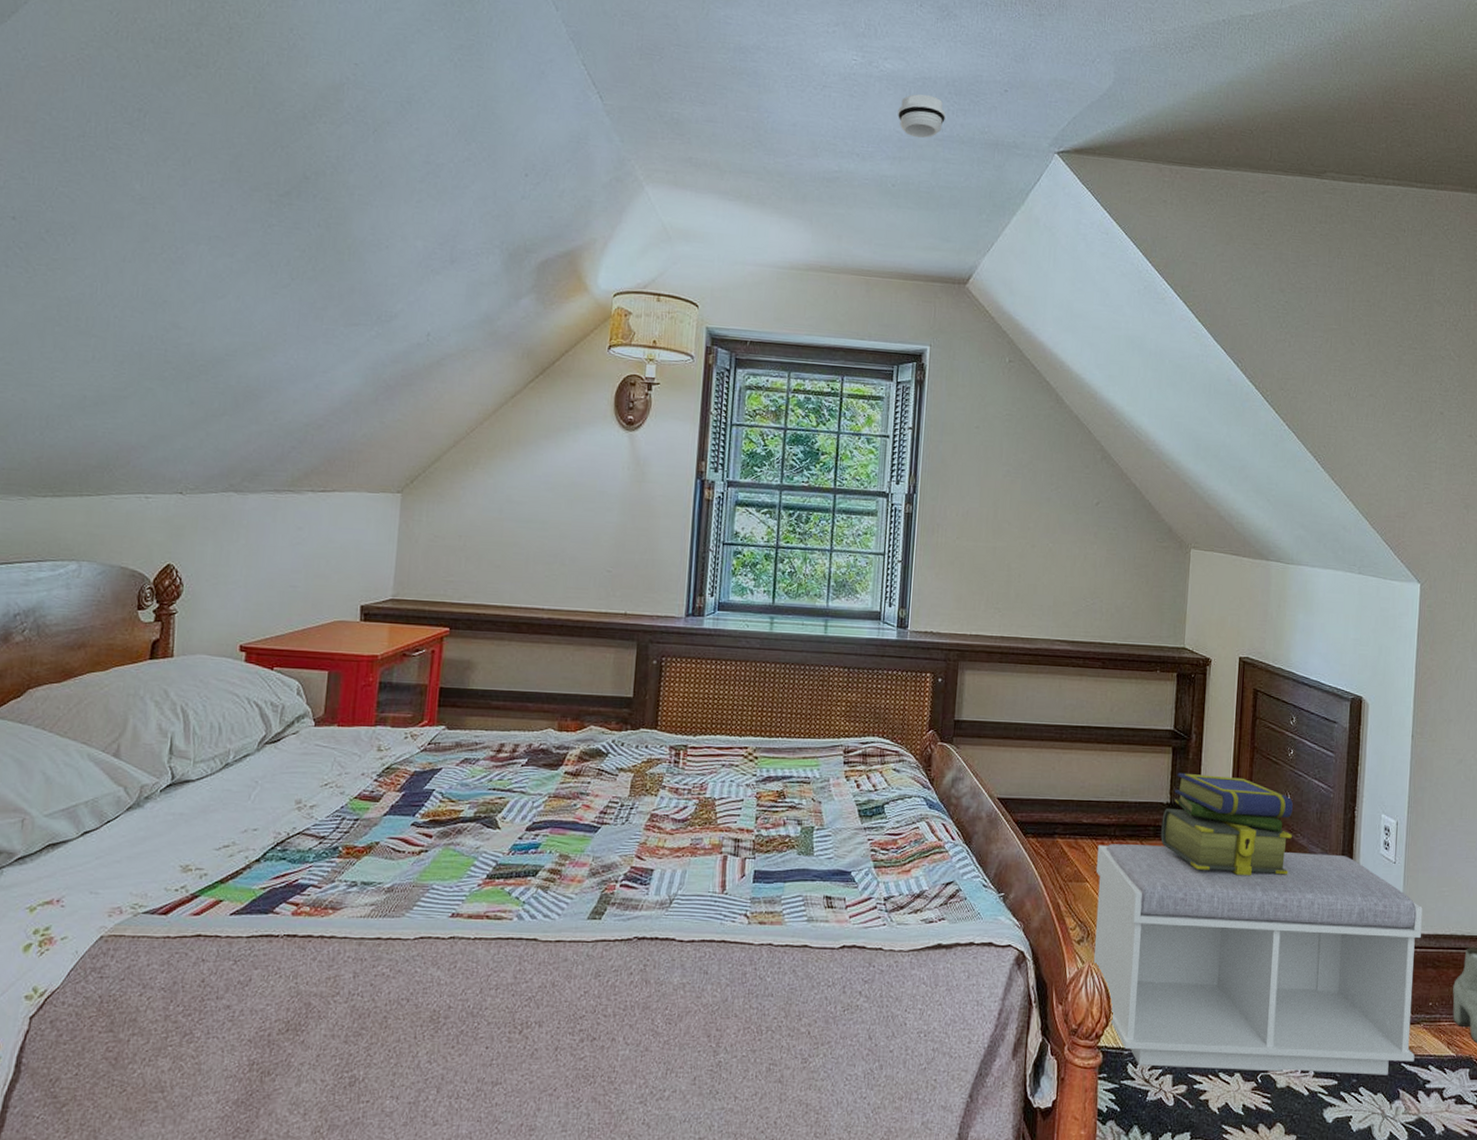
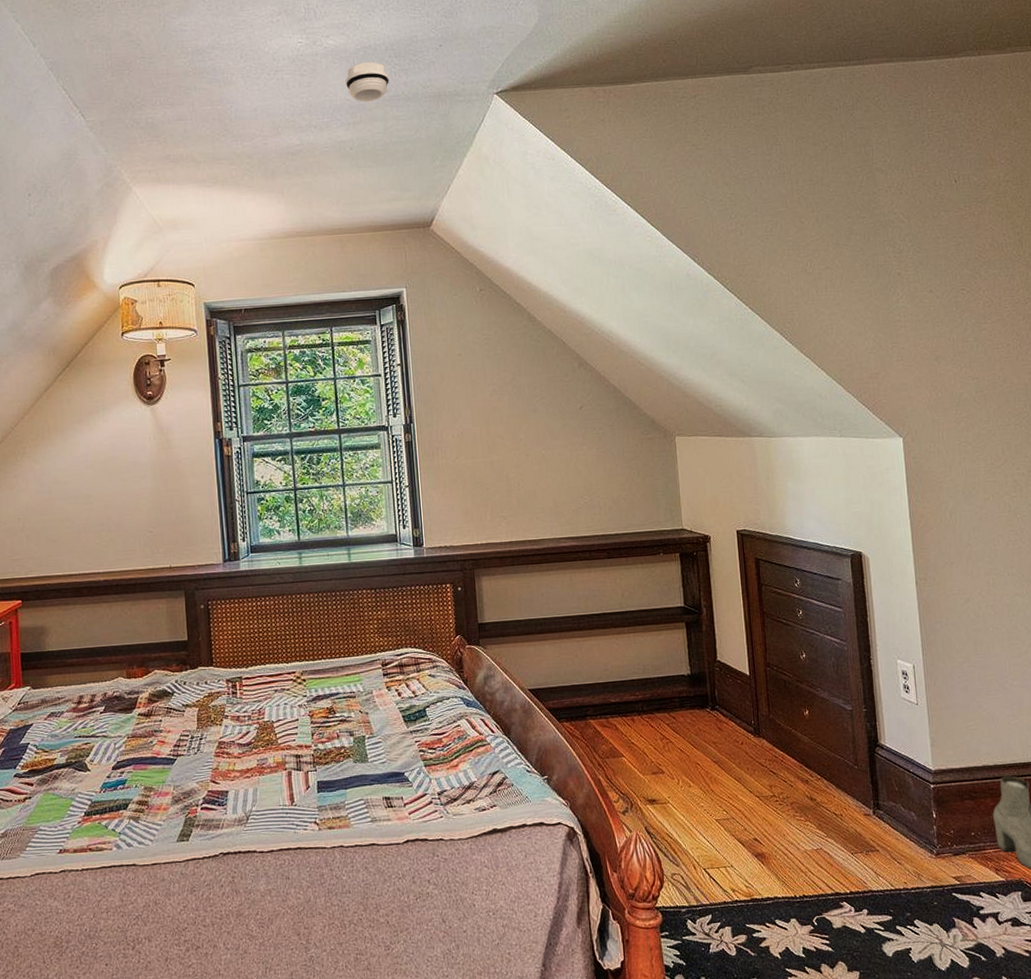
bench: present [1093,844,1423,1075] -> none [628,703,965,921]
stack of books: present [1161,772,1293,875] -> none [685,642,814,734]

